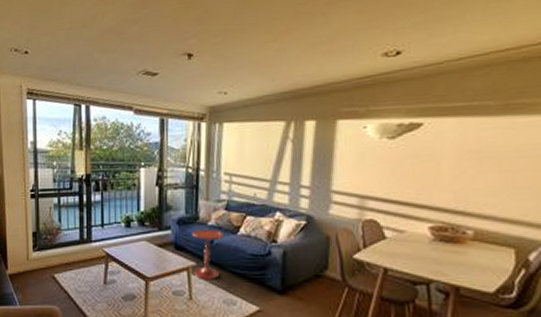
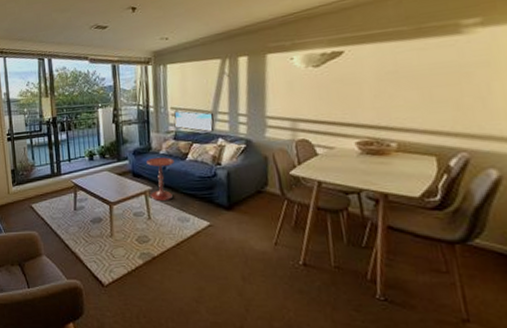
wall art: none [226,177,273,204] -> present [173,110,215,132]

